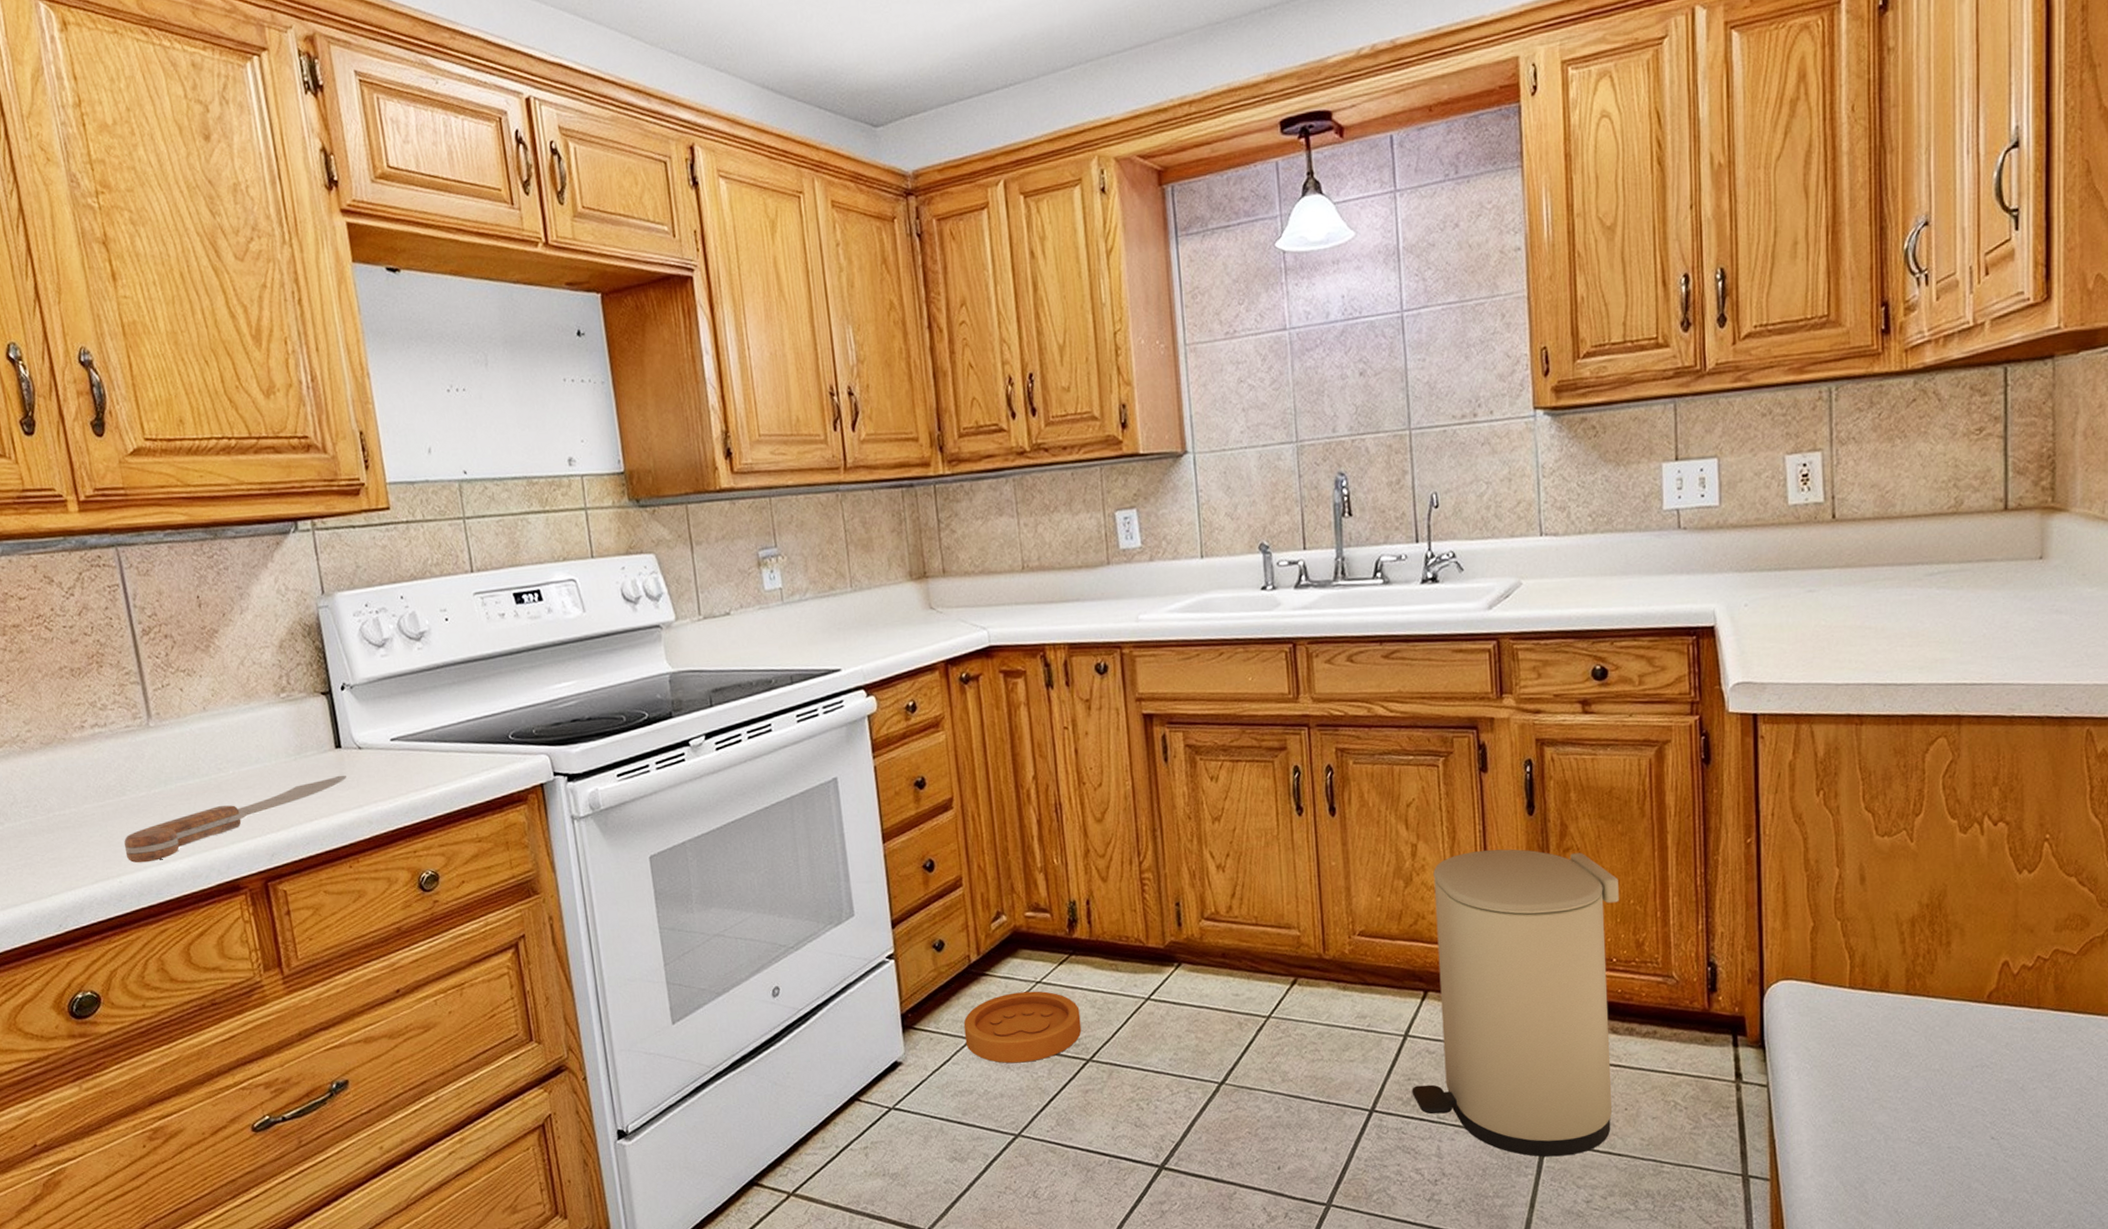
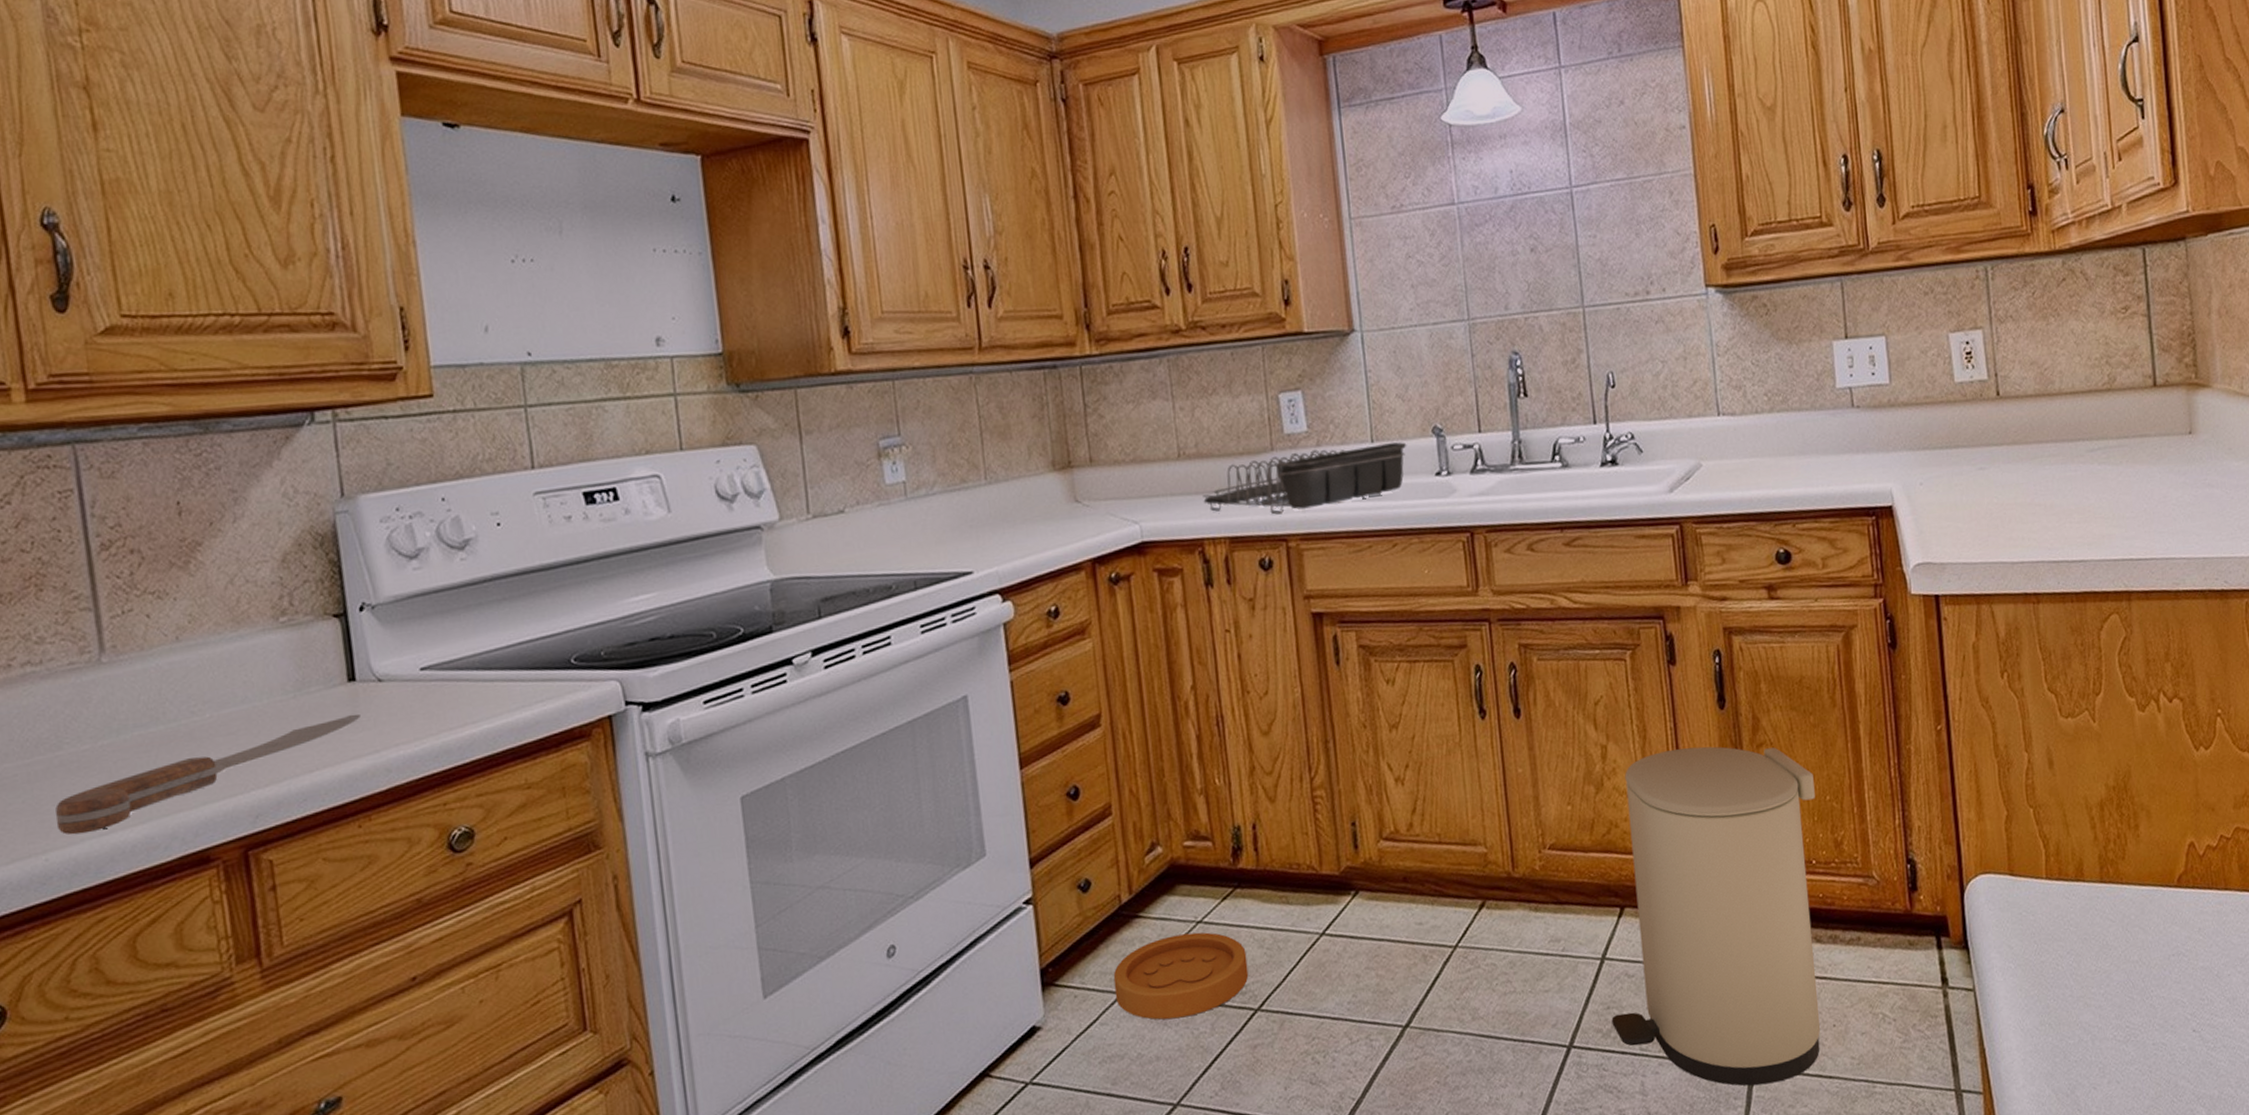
dish rack: none [1044,558,1235,624] -> present [1203,442,1407,515]

